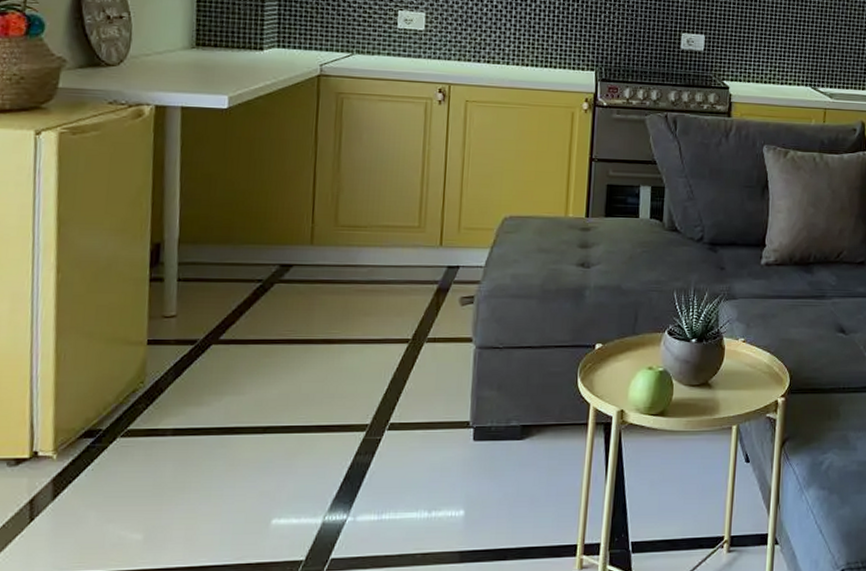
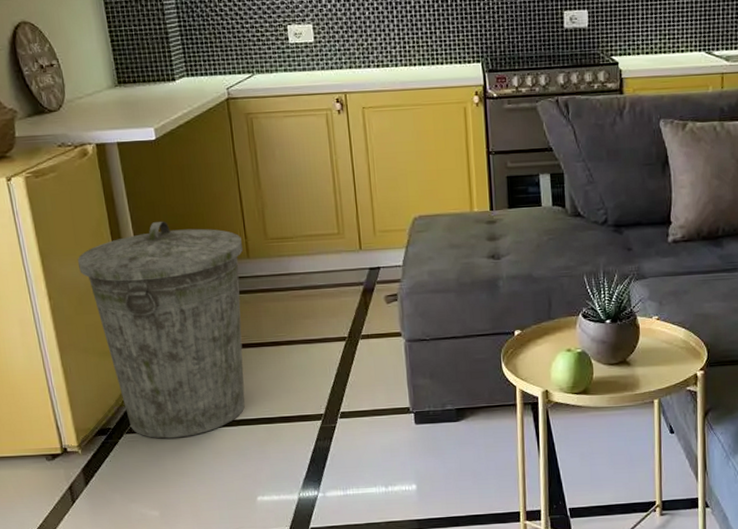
trash can: none [103,196,308,445] -> present [77,222,245,439]

